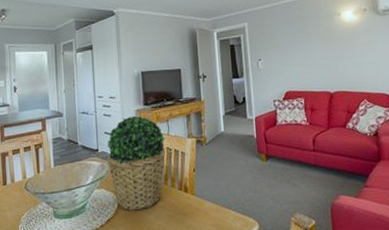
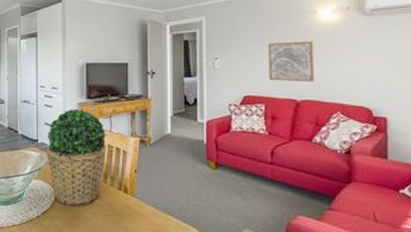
wall art: none [302,39,344,77] -> present [267,41,314,82]

